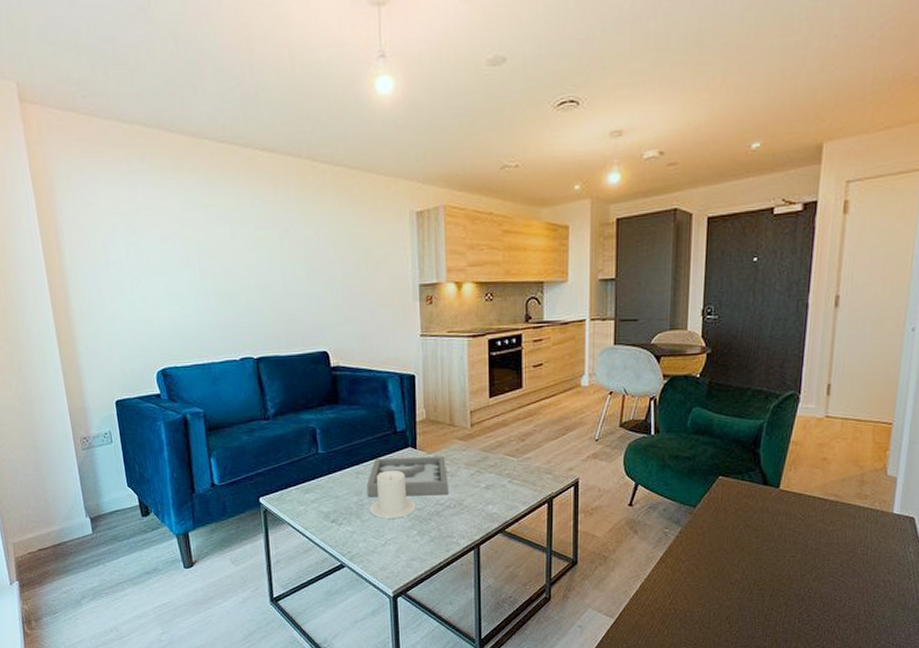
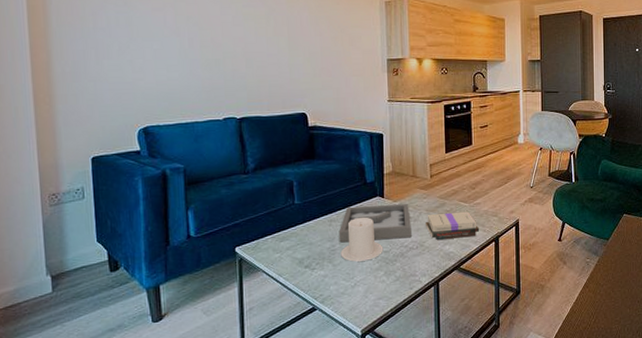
books: none [463,467,530,498] -> present [424,211,480,240]

